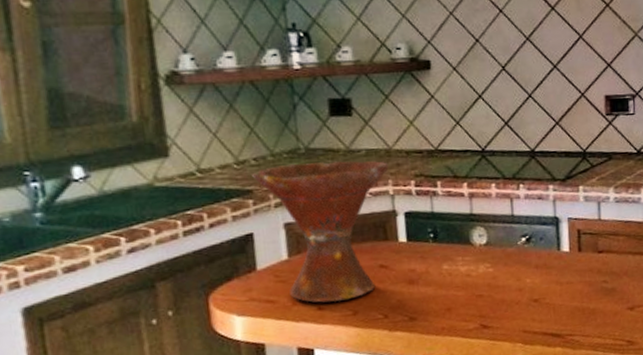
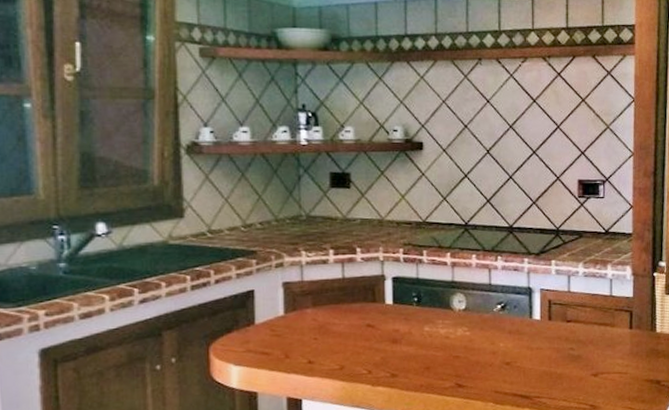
bowl: present [252,161,389,303] -> none [257,228,380,357]

